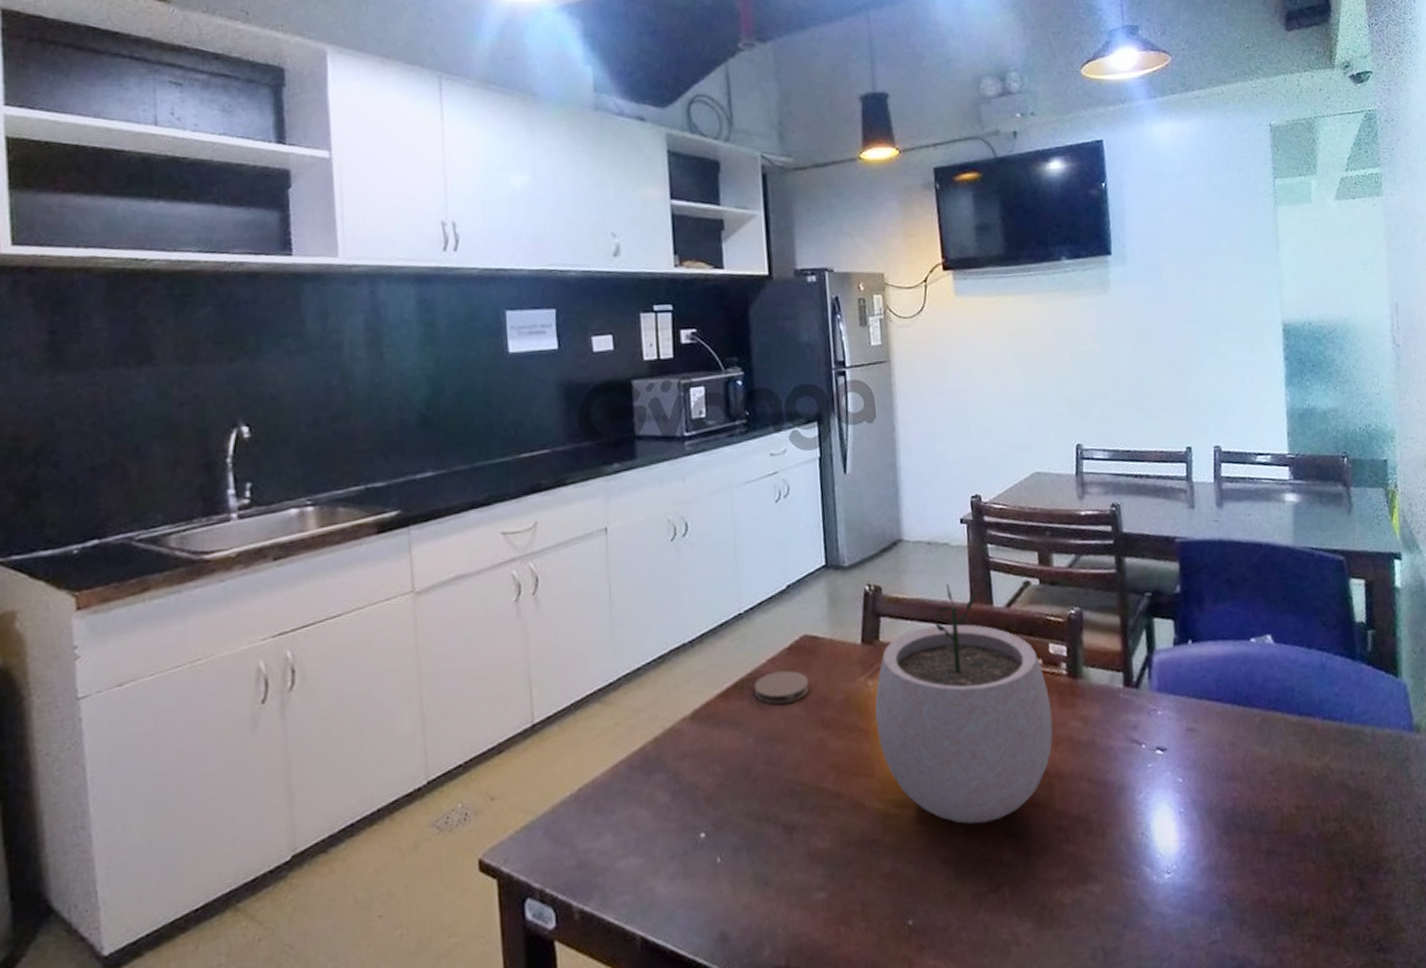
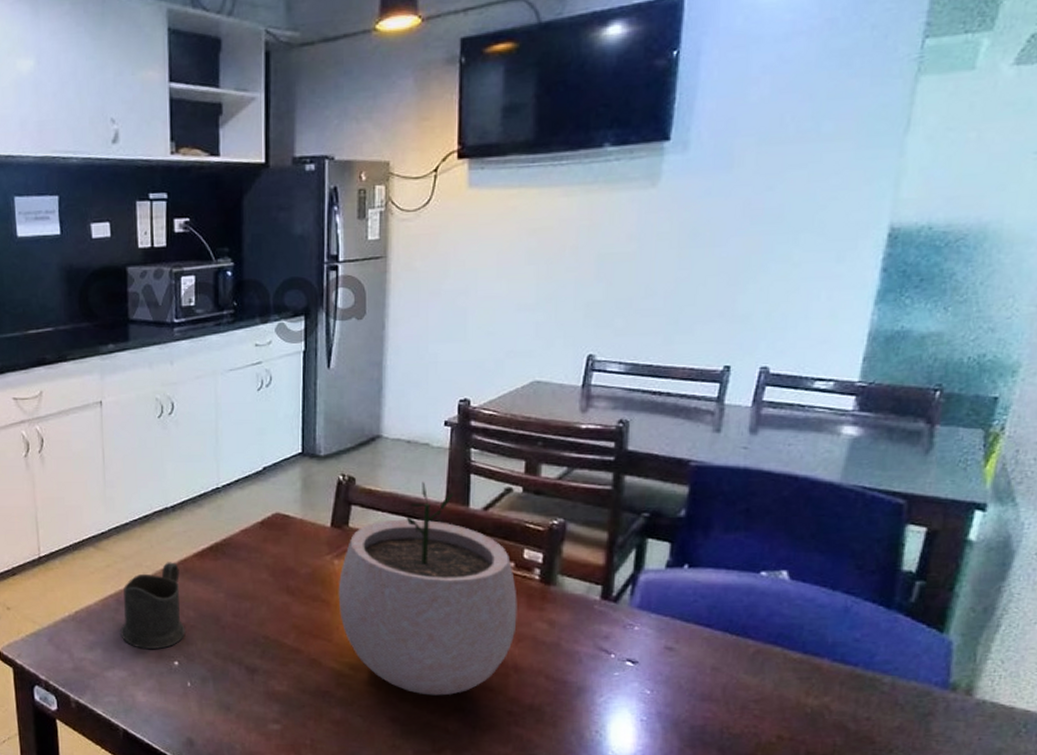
cup: none [634,708,712,824] -> present [120,562,186,649]
coaster: present [754,670,809,705] -> none [227,541,278,570]

